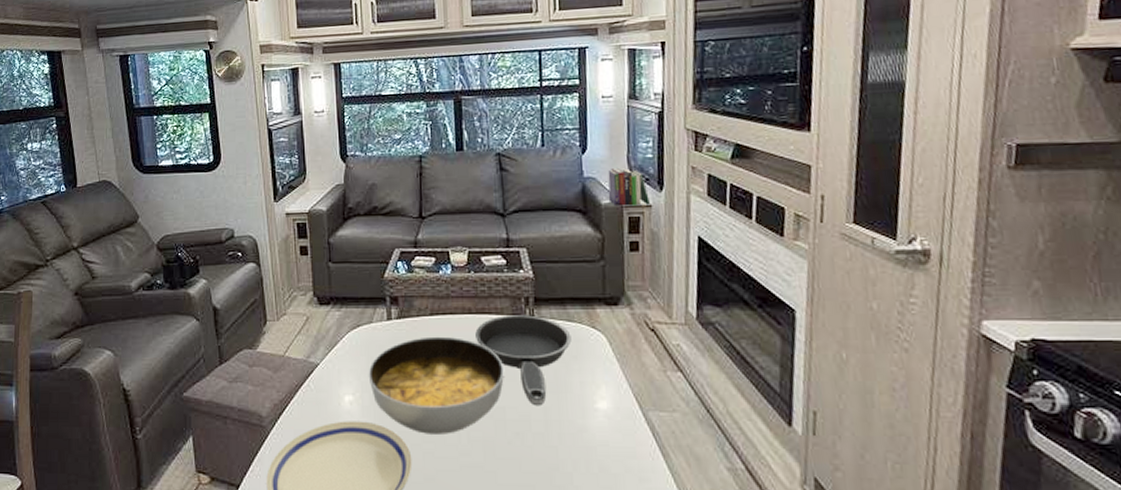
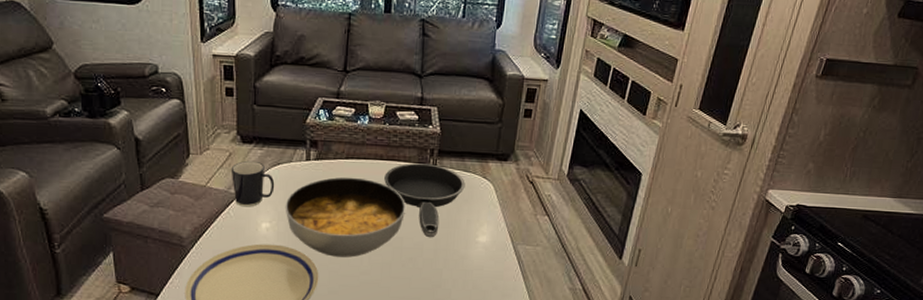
mug: none [309,324,356,378] -> present [230,160,275,207]
books: present [607,167,650,207] -> none [513,43,547,80]

